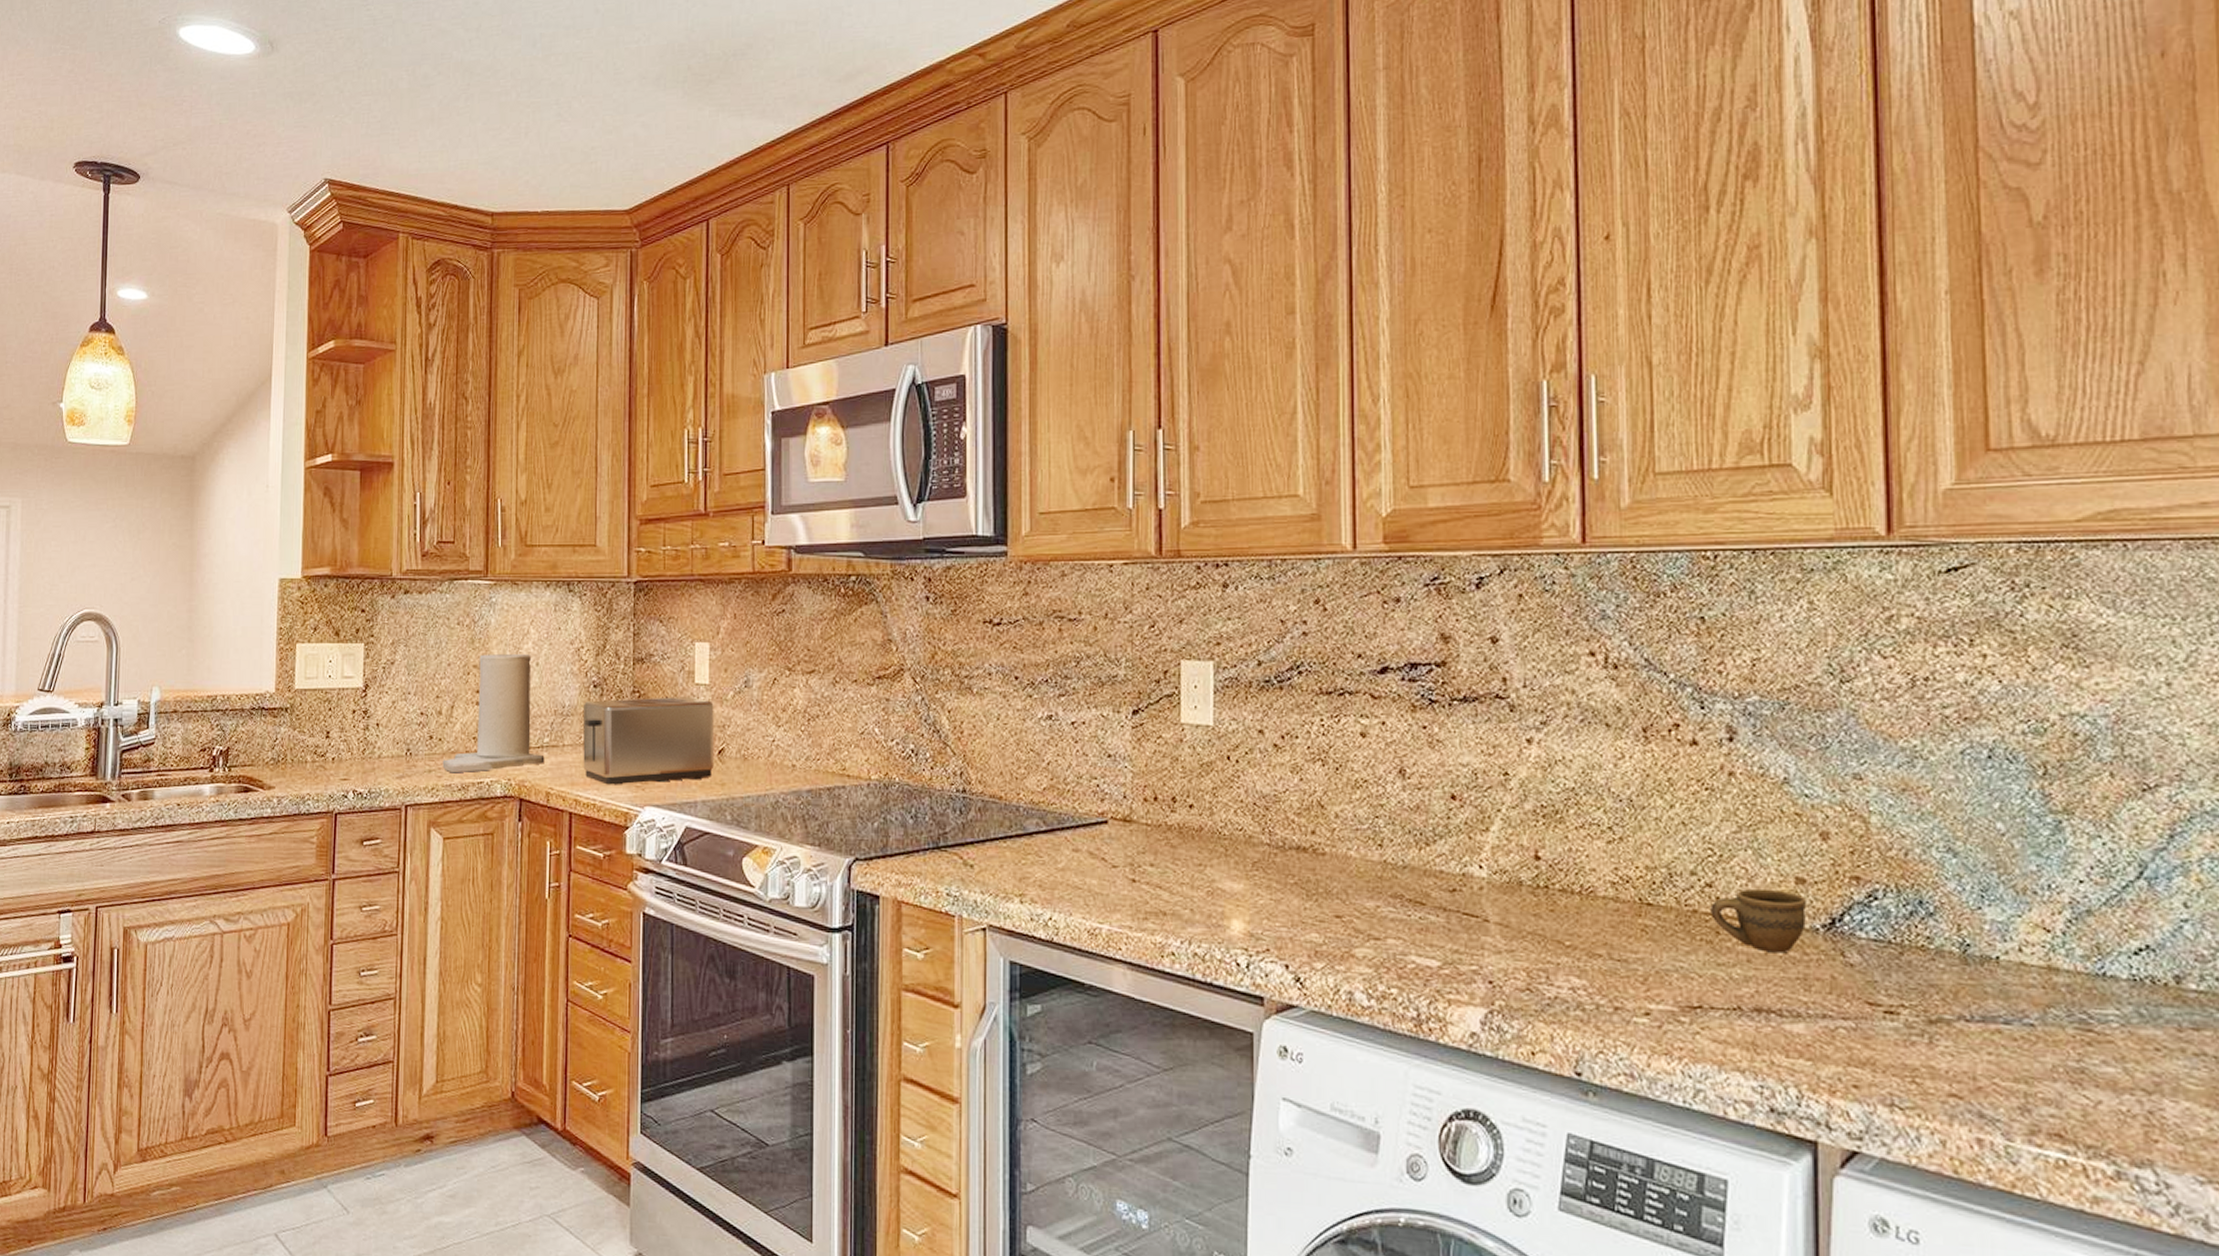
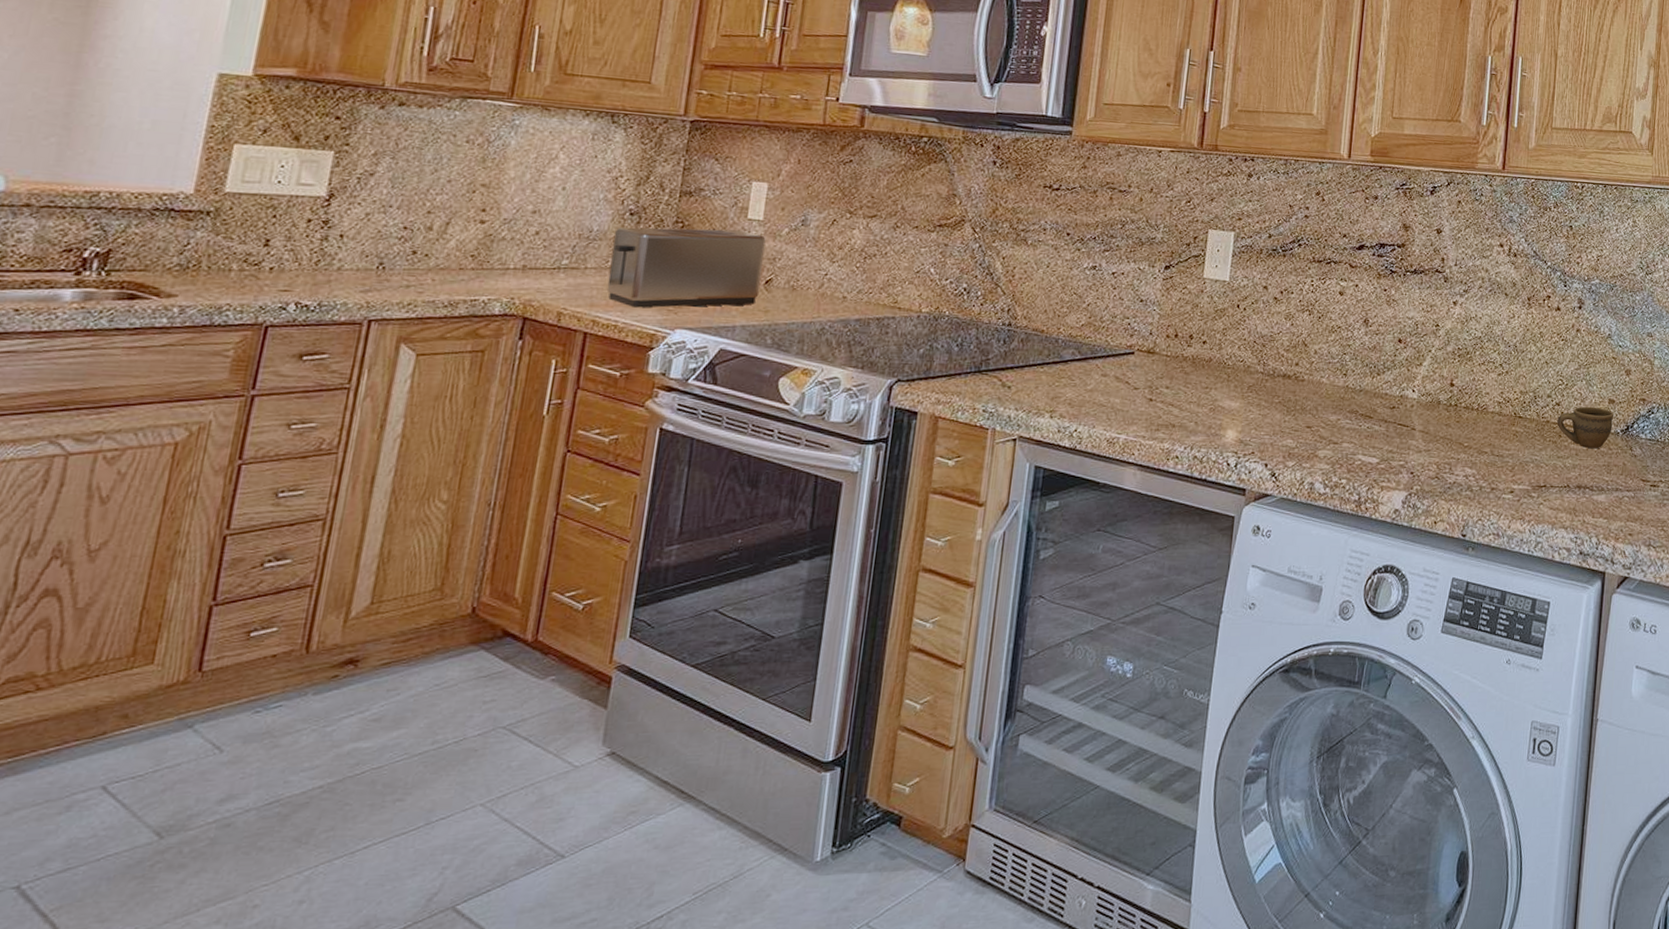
paper towel: present [442,654,545,773] -> none [425,174,561,290]

